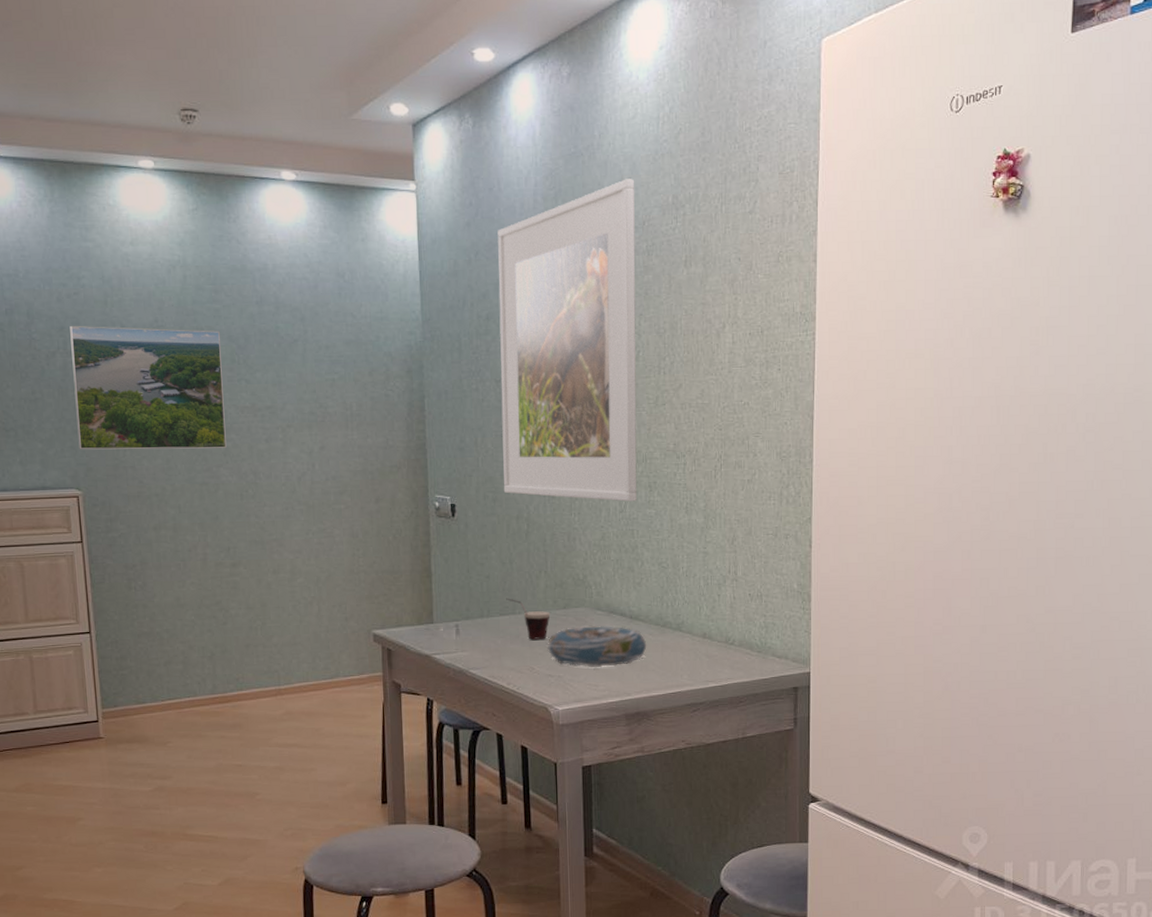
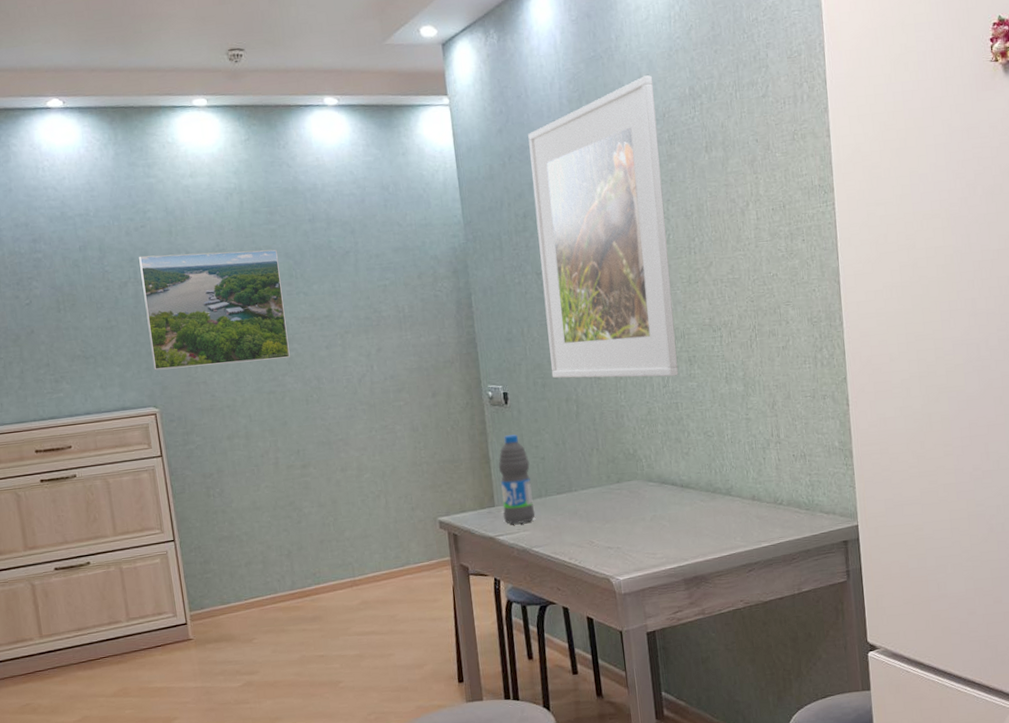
water bottle: none [440,549,475,643] -> present [498,434,535,524]
cup: present [506,598,550,640] -> none [562,477,605,515]
decorative bowl: present [547,625,647,668] -> none [604,495,700,538]

